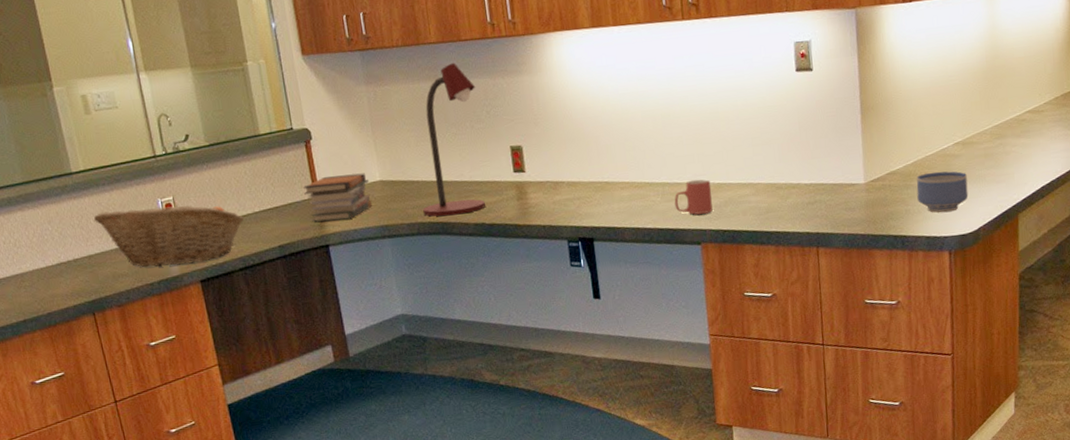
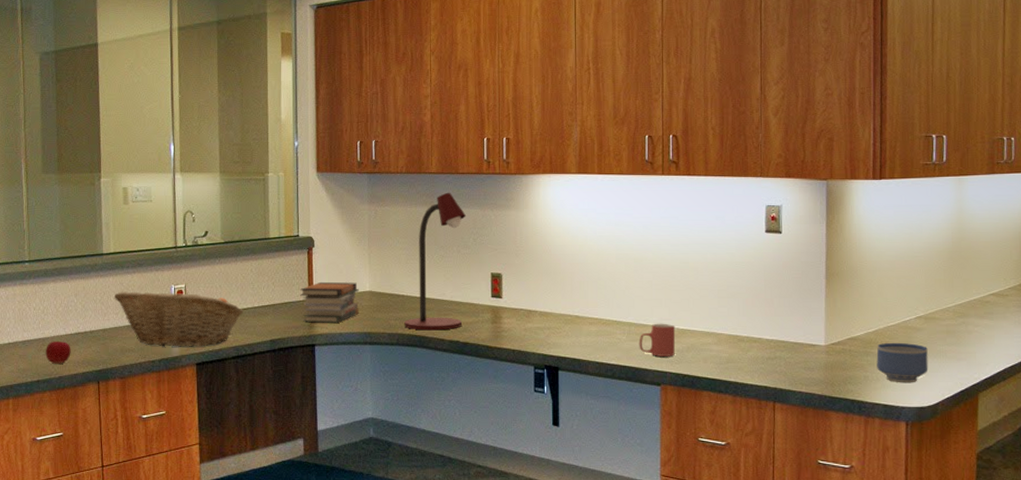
apple: none [26,274,57,300] -> present [45,340,71,364]

